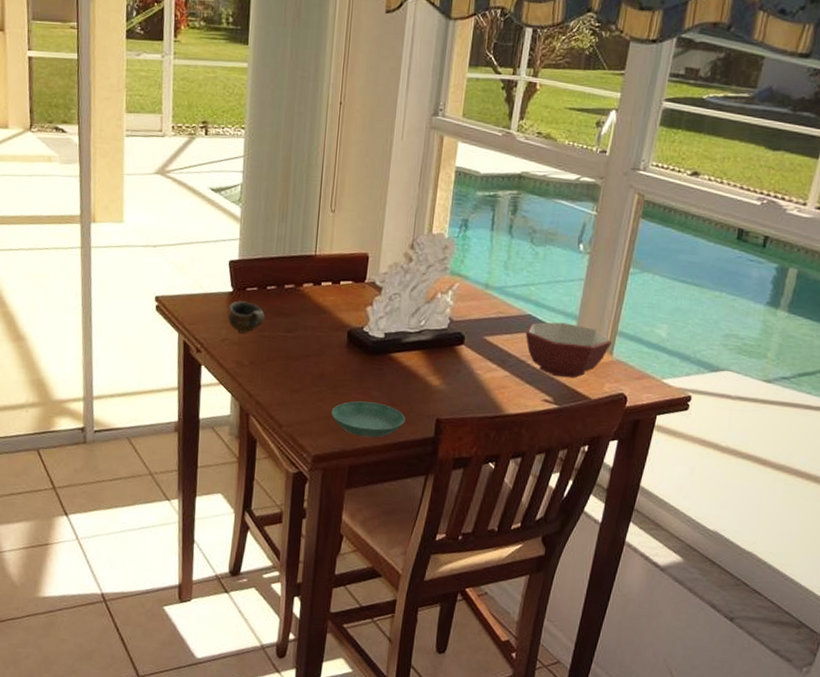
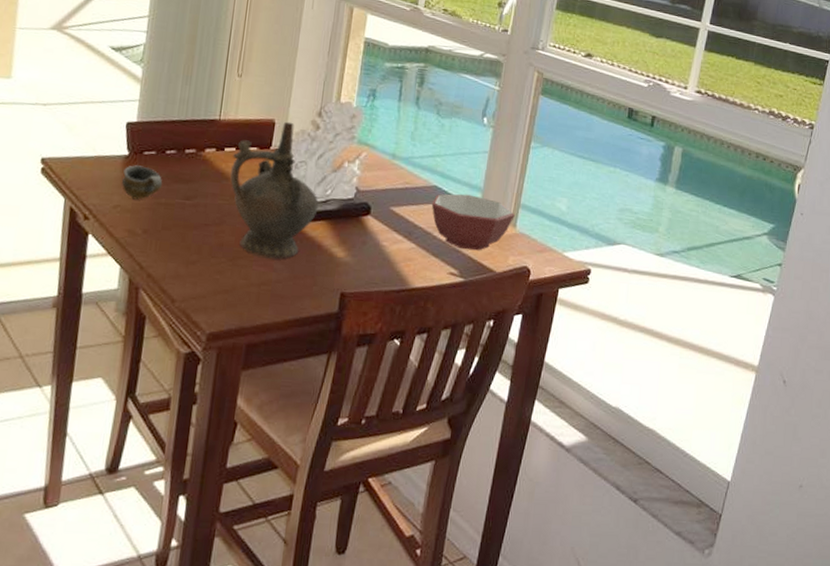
ceremonial vessel: none [328,255,413,387] -> present [230,121,319,259]
saucer: present [331,401,406,438] -> none [229,273,309,314]

